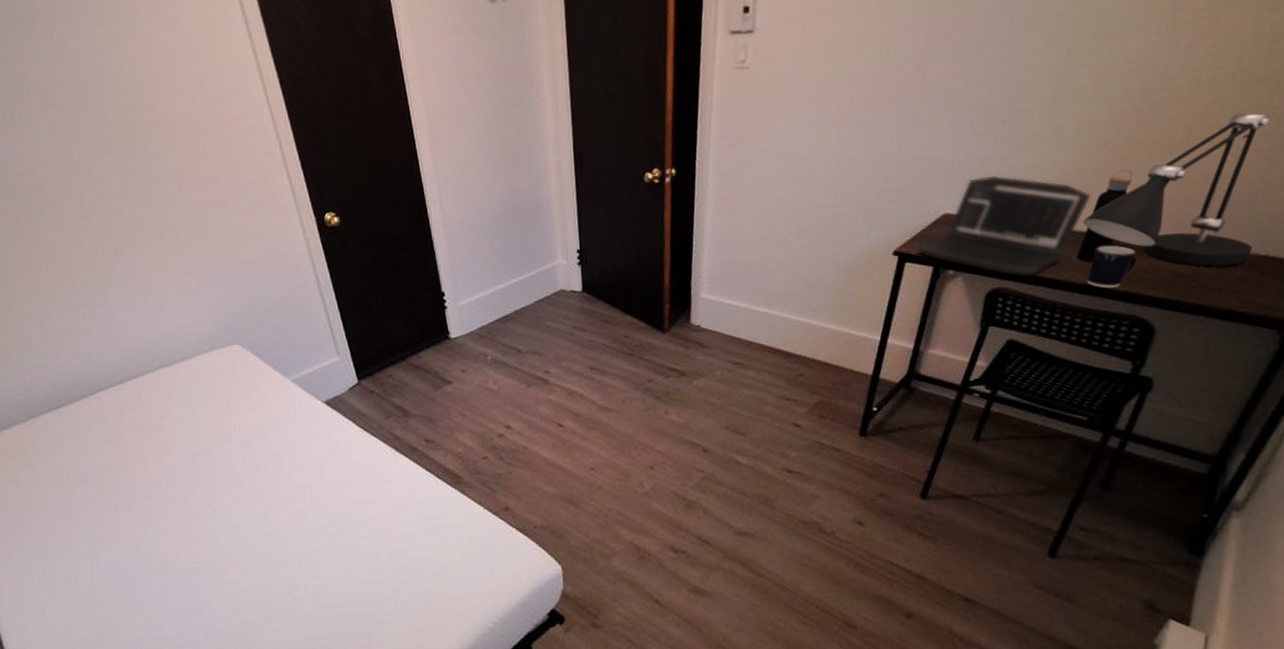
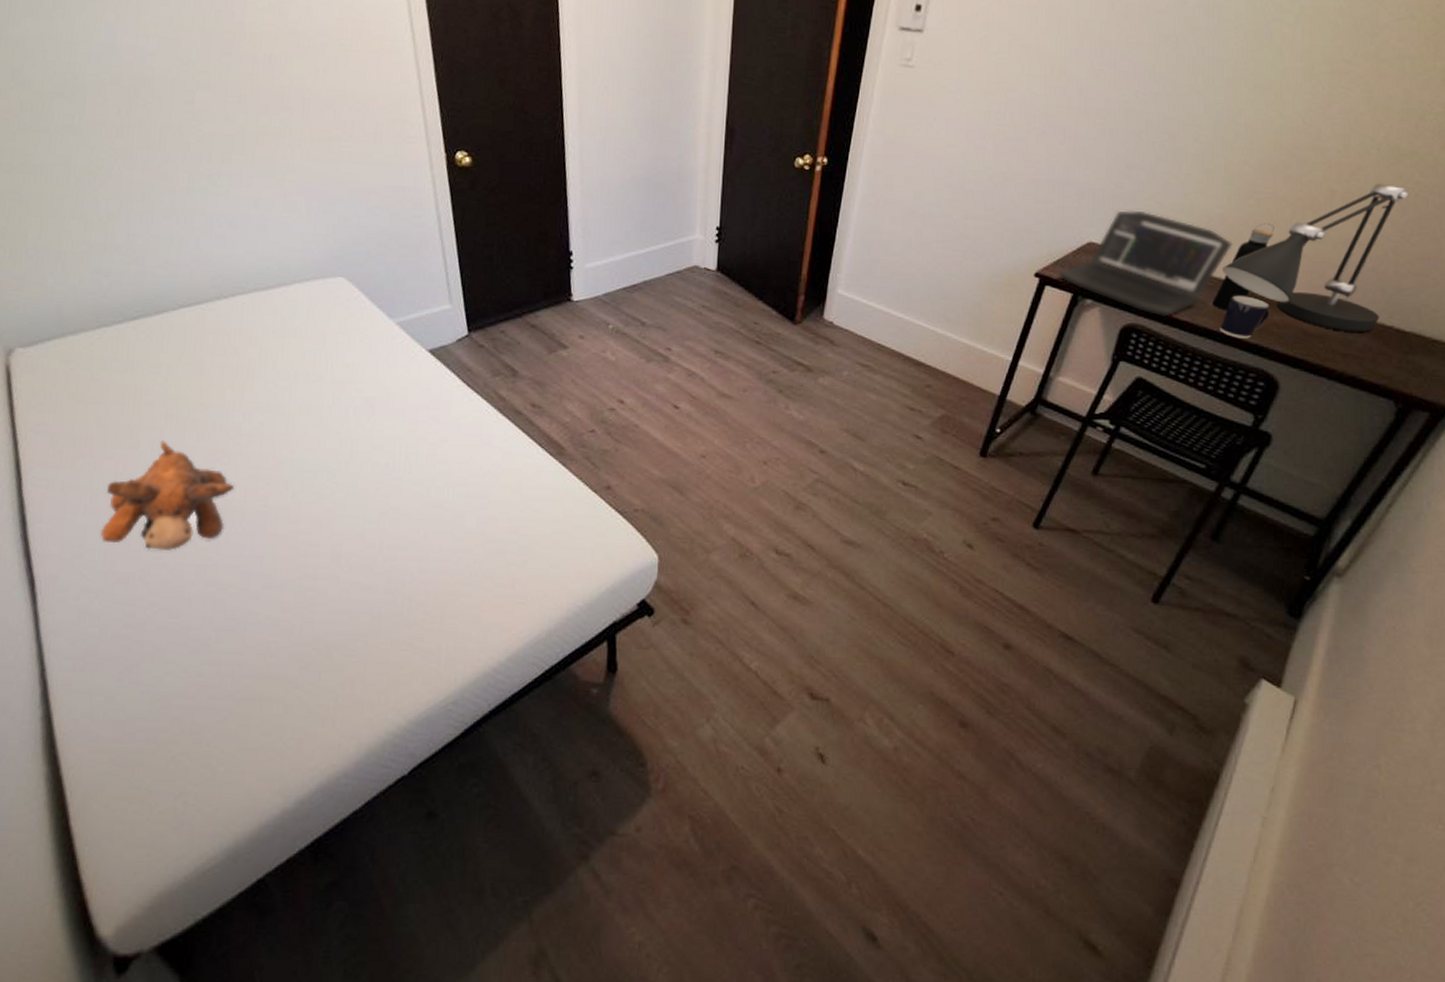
stuffed animal: none [55,514,168,614] -> present [100,440,235,550]

